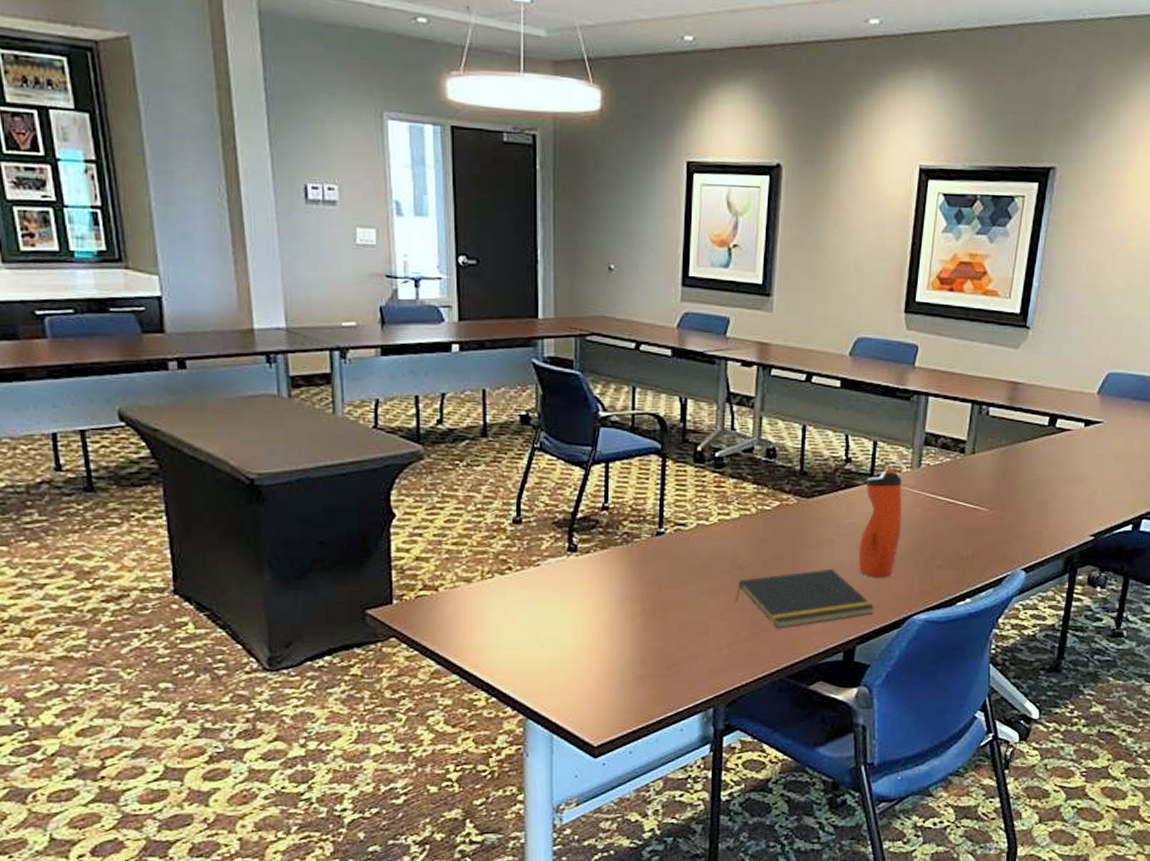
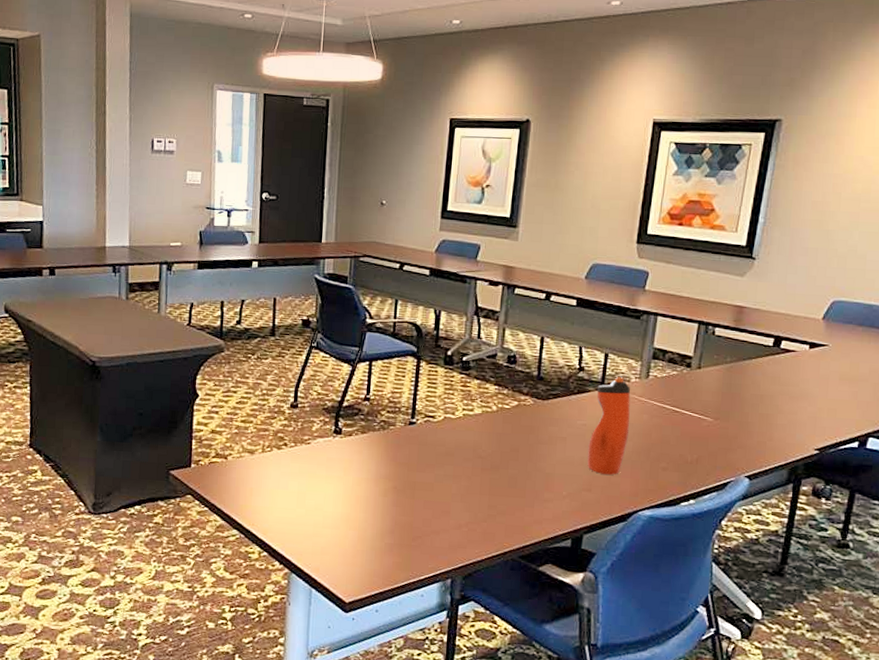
notepad: present [736,568,875,628] -> none [475,463,603,513]

